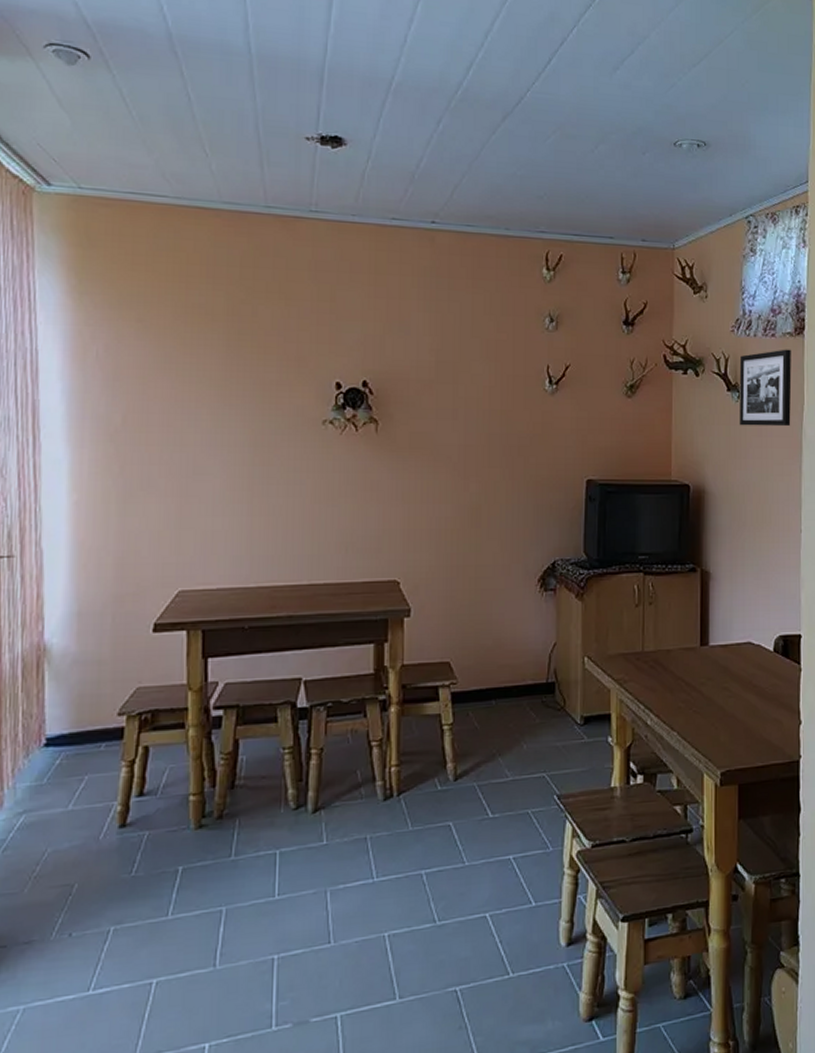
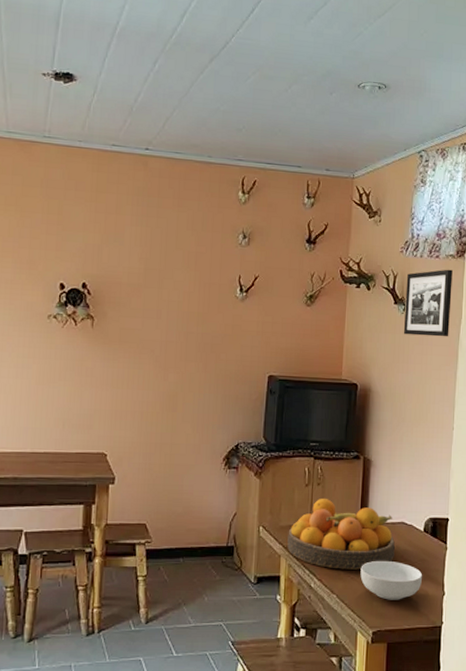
fruit bowl: none [618,619,742,702] -> present [287,498,395,570]
cereal bowl: none [703,687,775,734] -> present [360,560,423,600]

